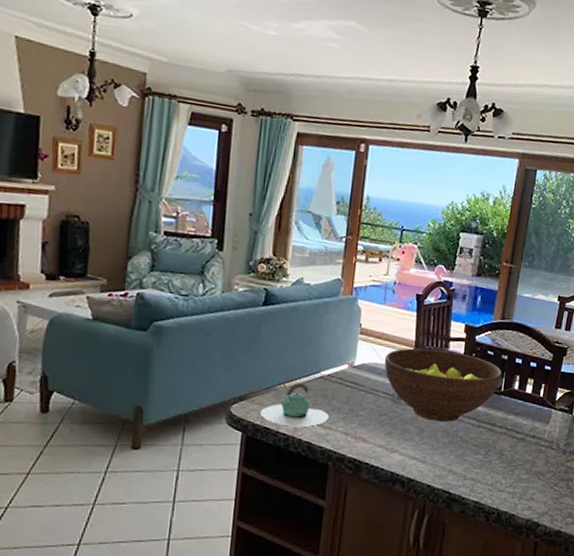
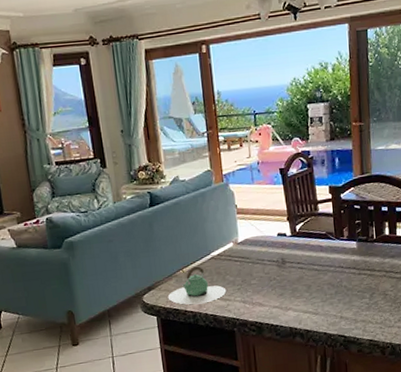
fruit bowl: present [384,348,503,422] -> none [263,212,372,277]

